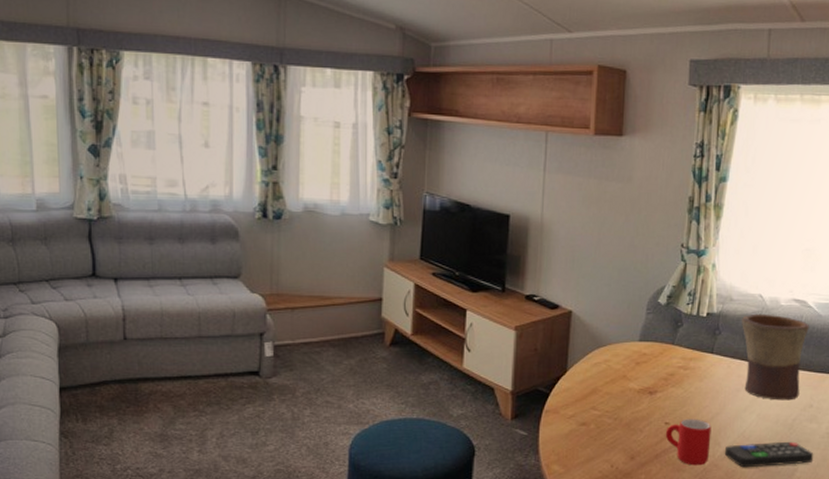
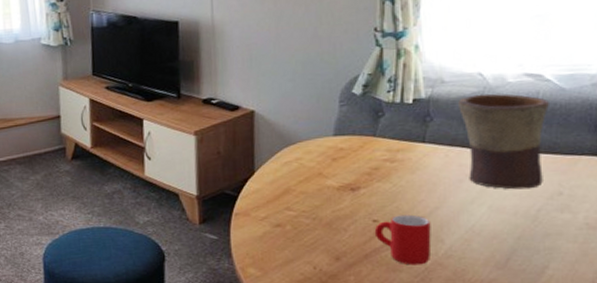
remote control: present [724,441,814,468] -> none [449,235,570,266]

